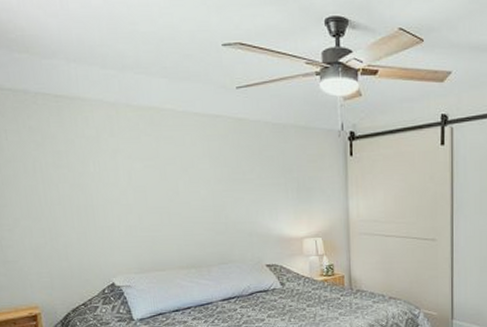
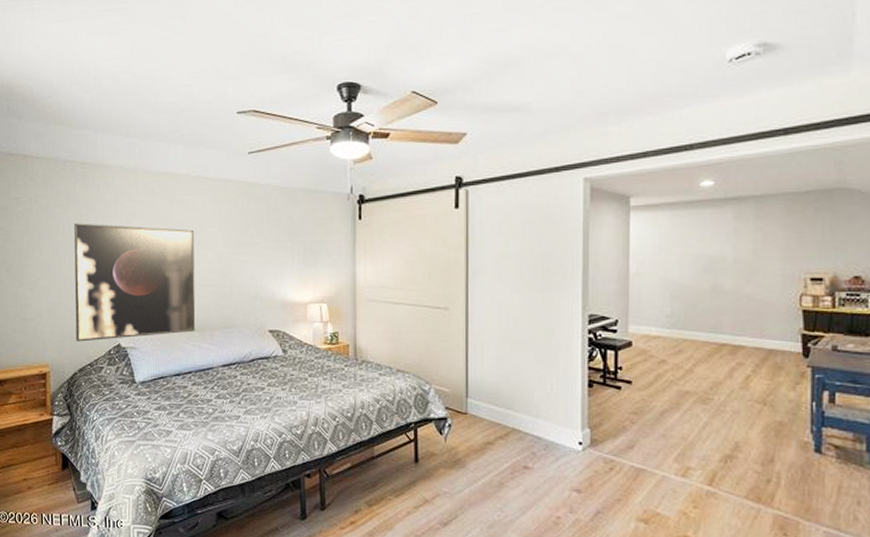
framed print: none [52,160,192,282] -> present [74,223,196,342]

